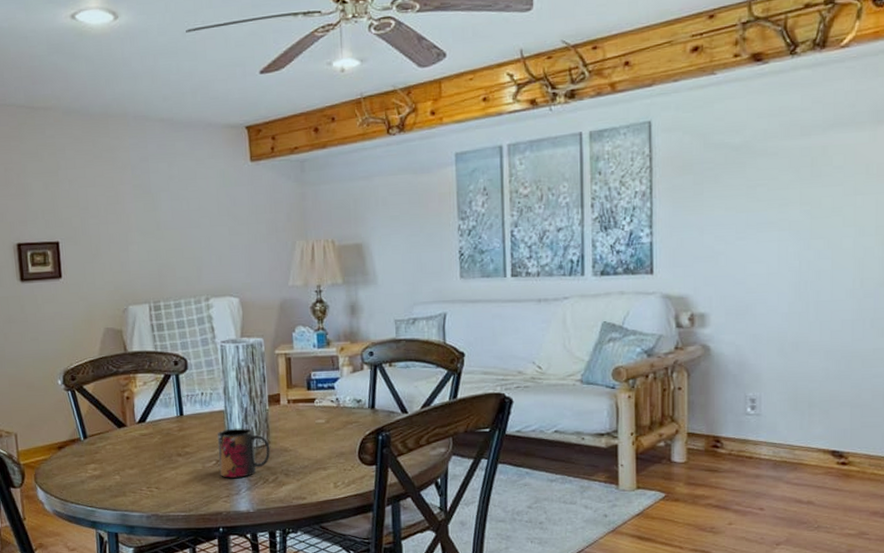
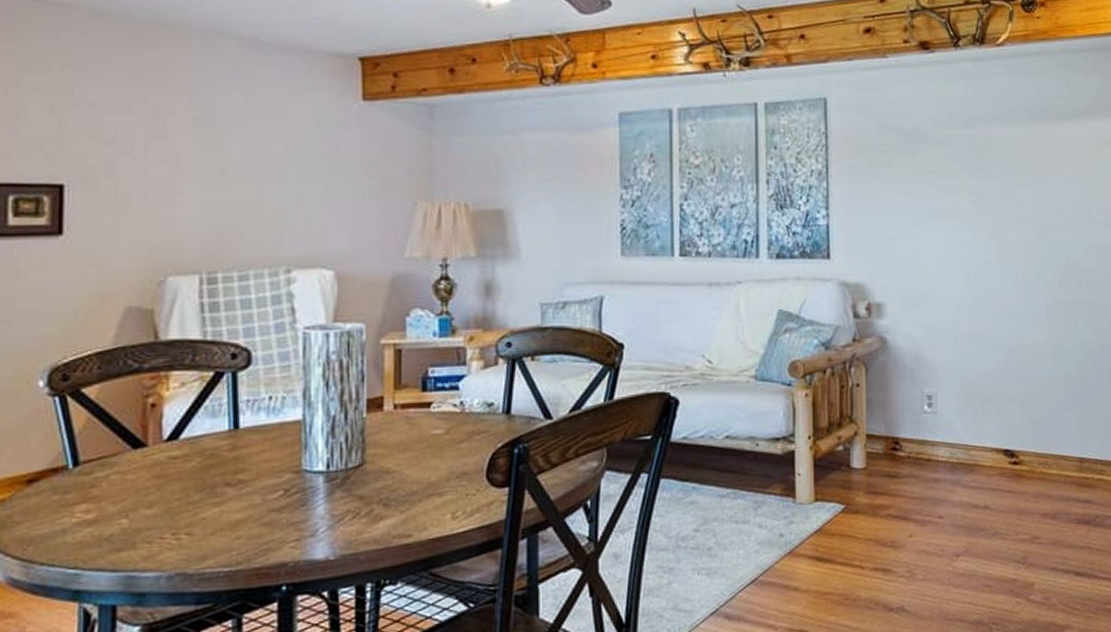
mug: present [217,428,270,478] -> none [288,443,365,514]

